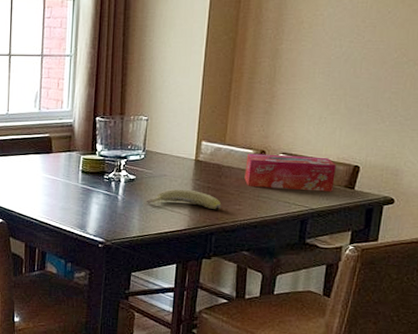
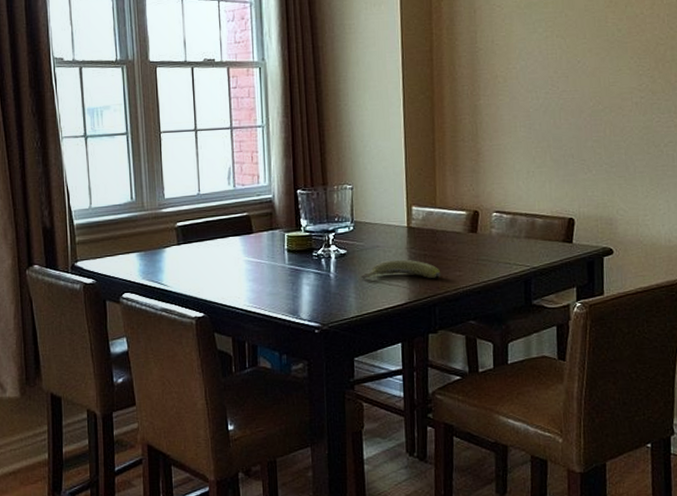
tissue box: present [244,153,336,192] -> none [460,212,552,250]

